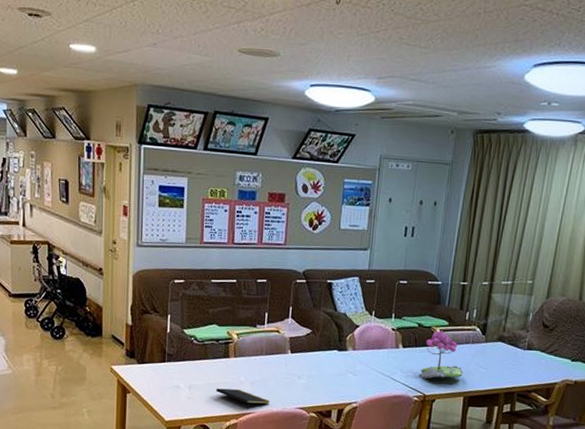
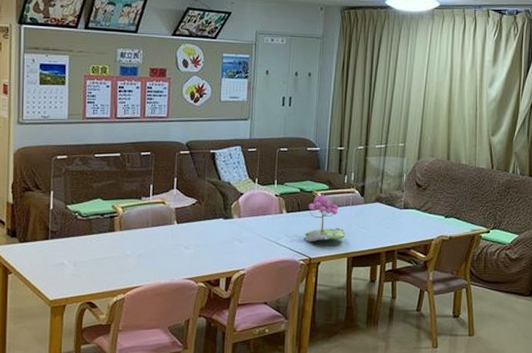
notepad: present [216,388,270,410] -> none [102,263,157,283]

